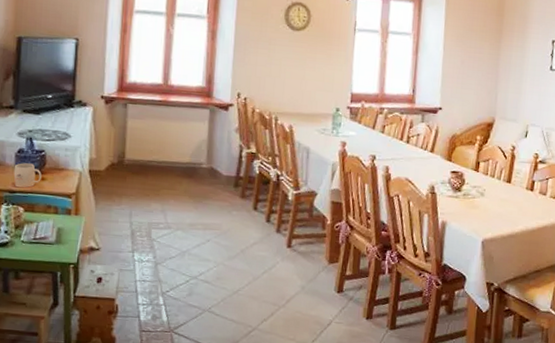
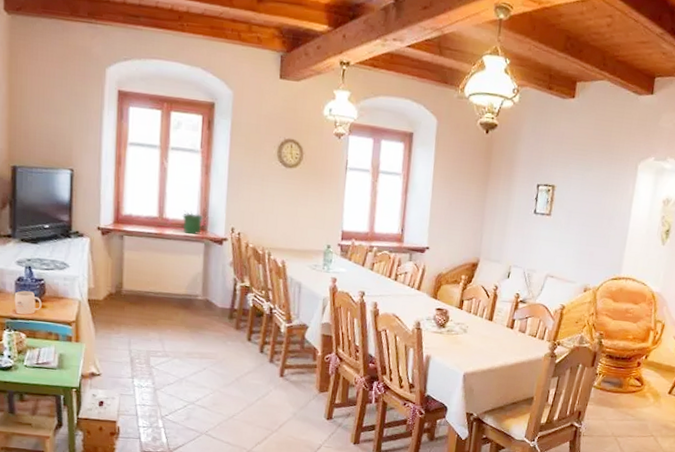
planter: none [187,76,209,102] -> present [182,210,204,235]

